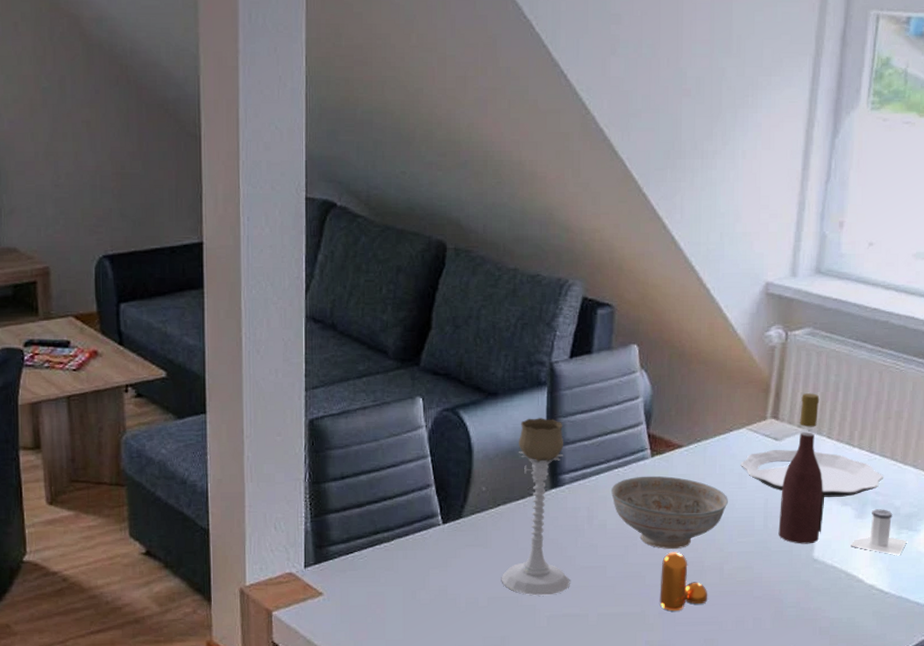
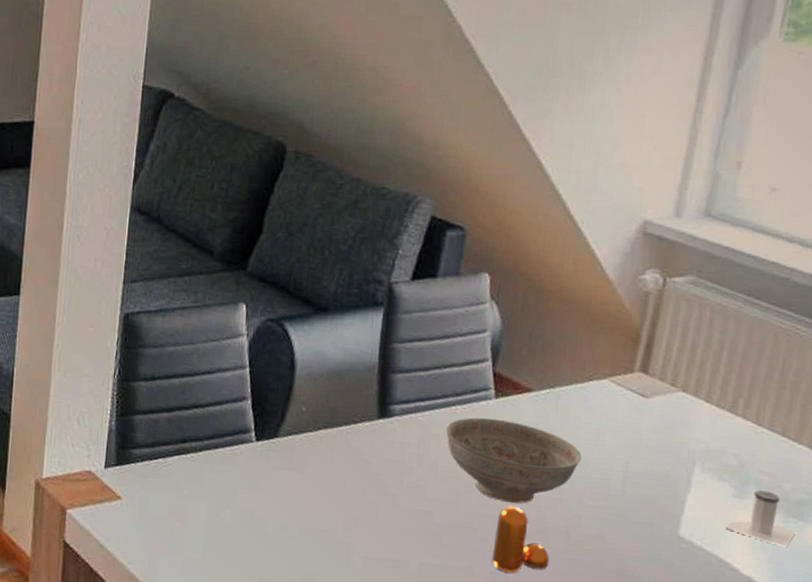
candle holder: present [501,418,570,596] -> none [314,339,398,535]
plate: present [741,449,883,497] -> none [599,407,771,471]
wine bottle: present [778,393,825,544] -> none [638,348,699,520]

